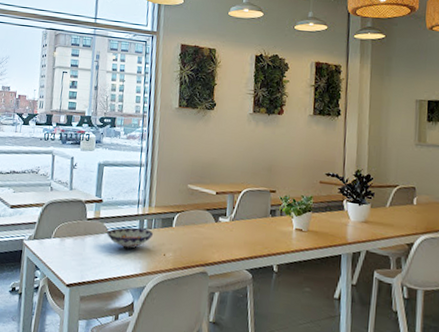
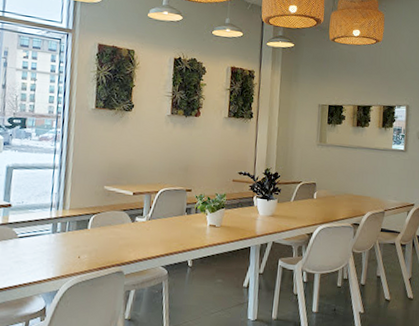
bowl: present [106,227,154,250] -> none [15,231,68,254]

